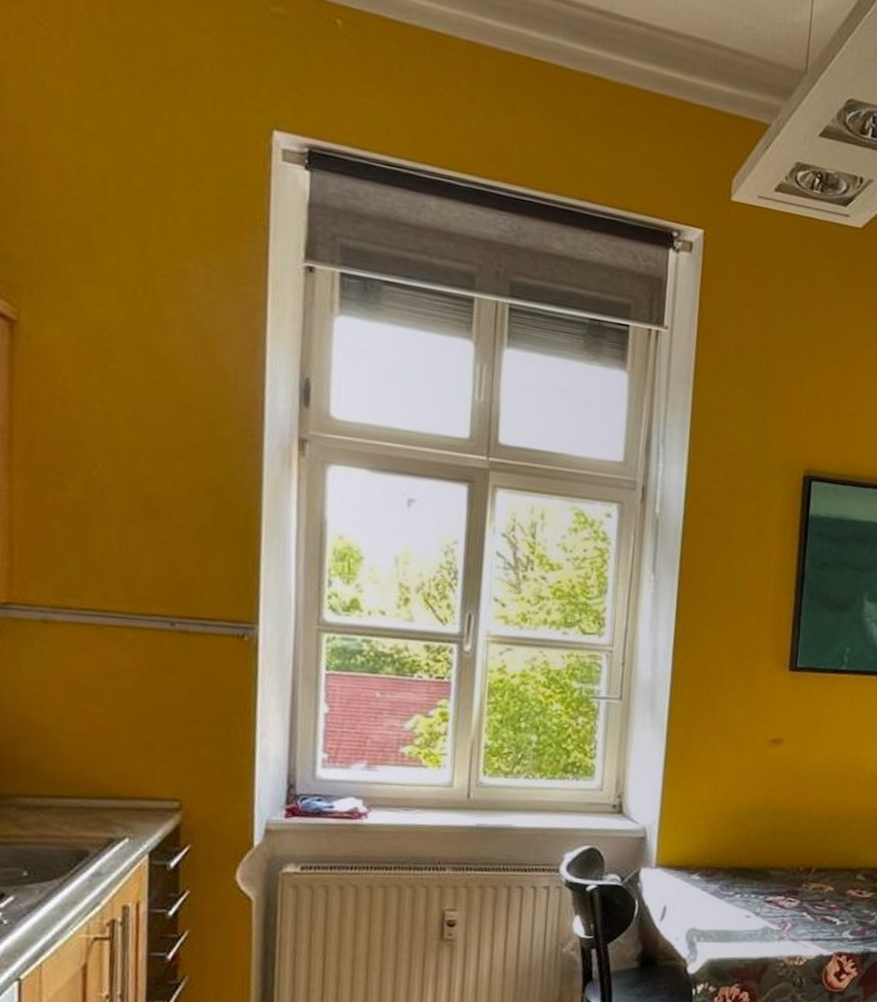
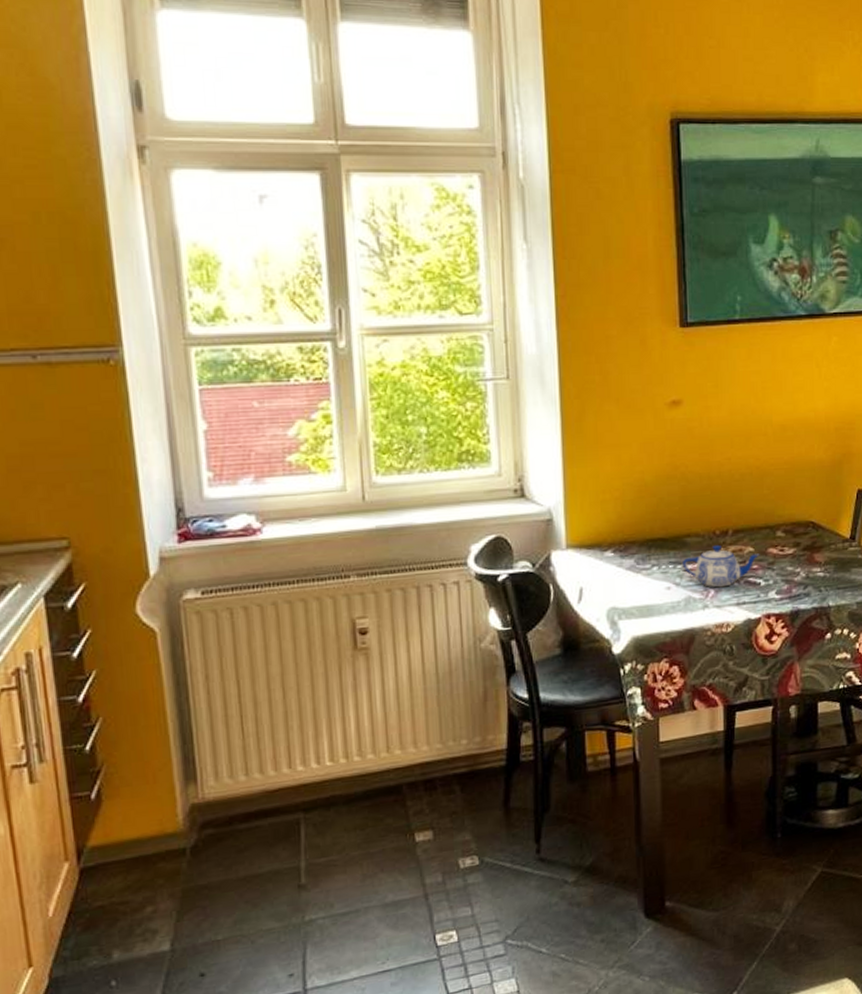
teapot: none [764,880,839,922] -> present [683,544,760,588]

